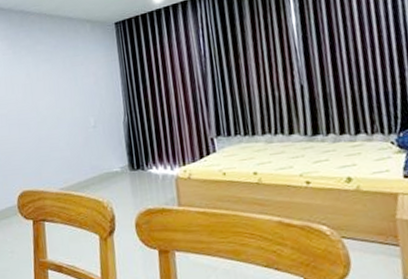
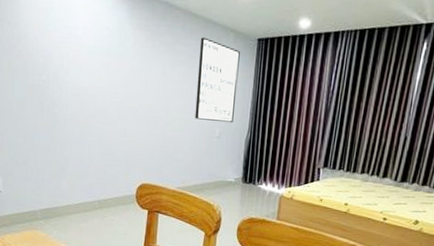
wall art: none [58,33,106,113] -> present [195,37,240,123]

